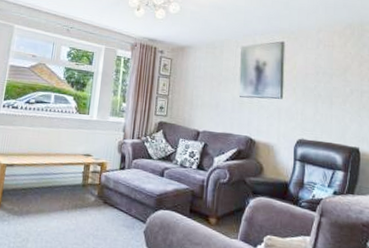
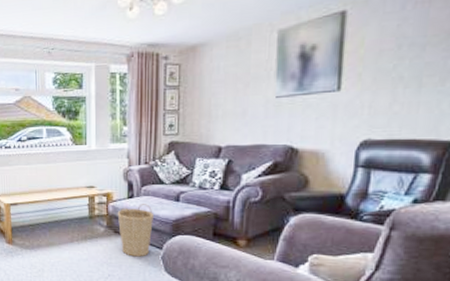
basket: none [108,176,141,231] -> present [117,204,153,257]

